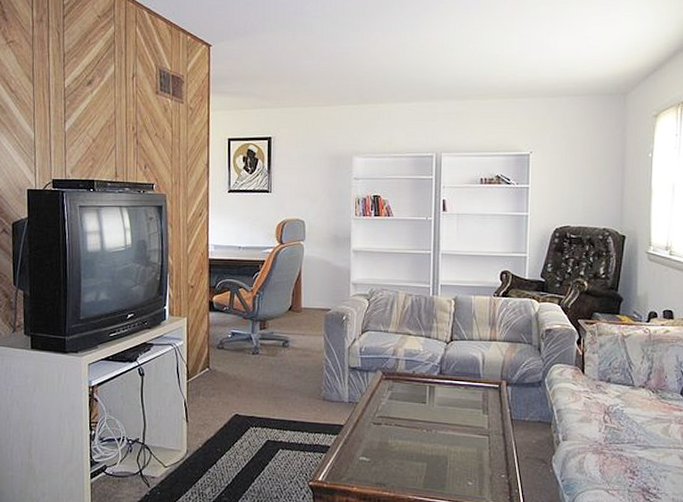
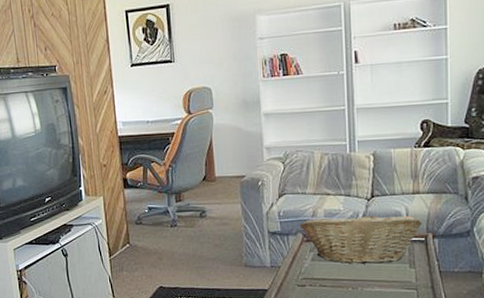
fruit basket: none [380,354,498,407] -> present [300,212,423,264]

